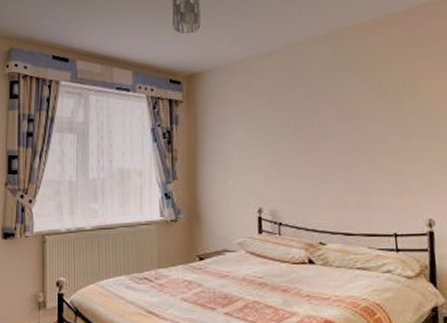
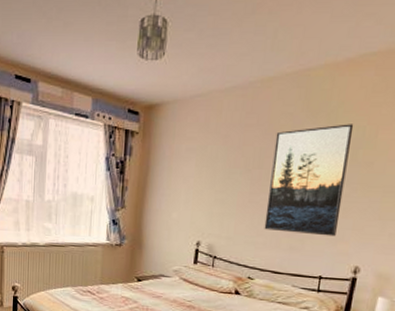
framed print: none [320,76,401,190] -> present [264,124,354,237]

